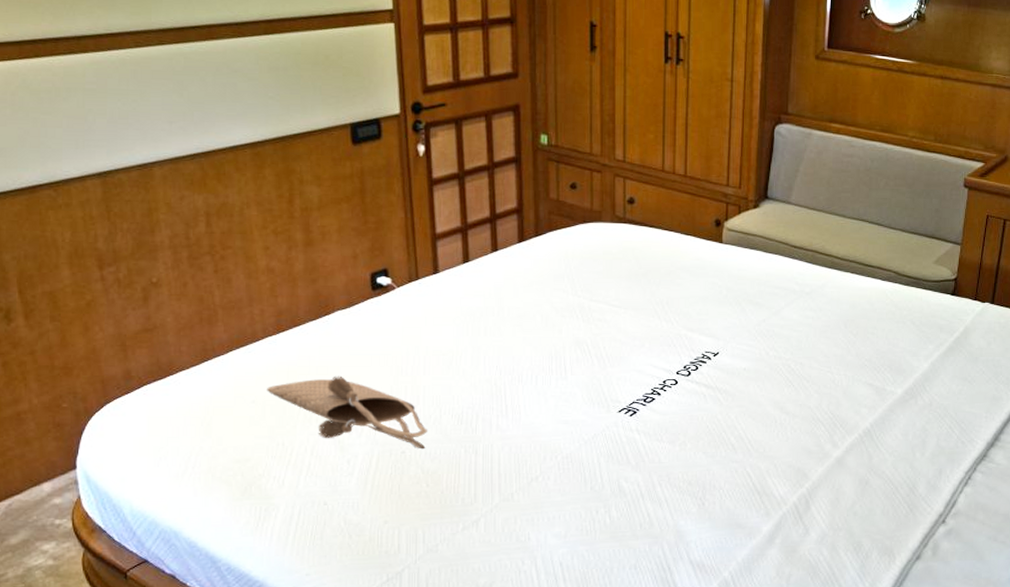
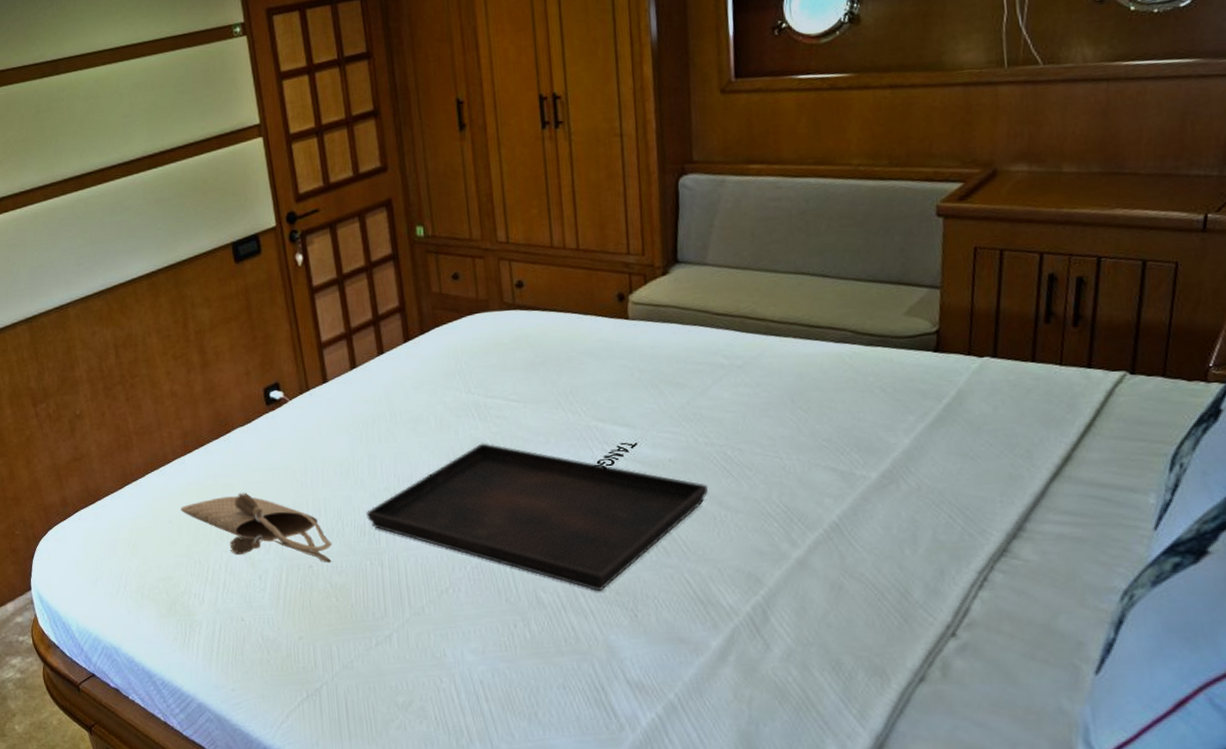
serving tray: none [464,343,773,482] -> present [365,443,708,592]

